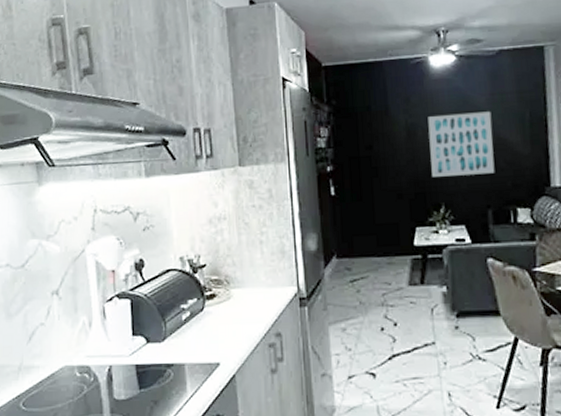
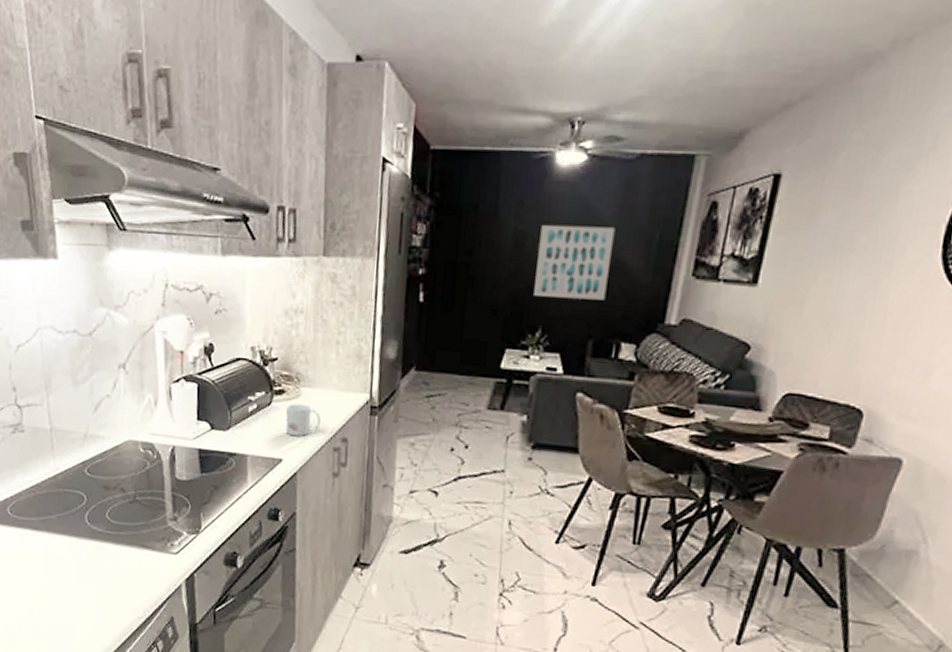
mug: none [219,305,254,337] -> present [285,403,321,436]

